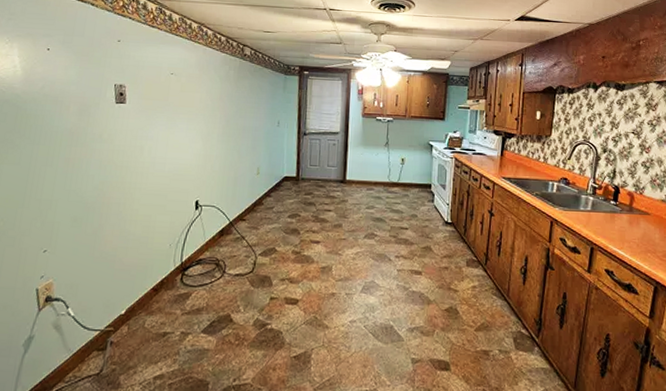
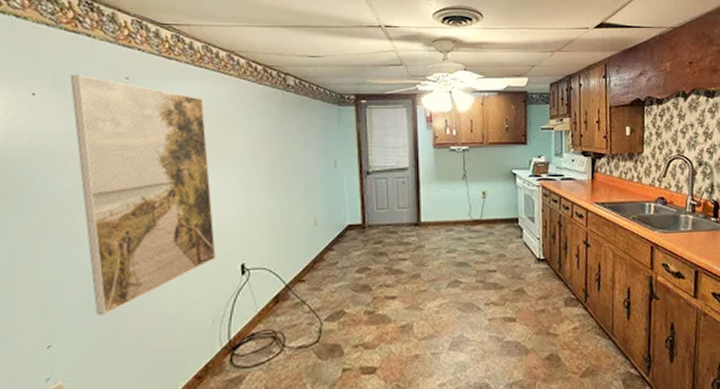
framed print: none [76,36,177,231] -> present [70,75,216,316]

